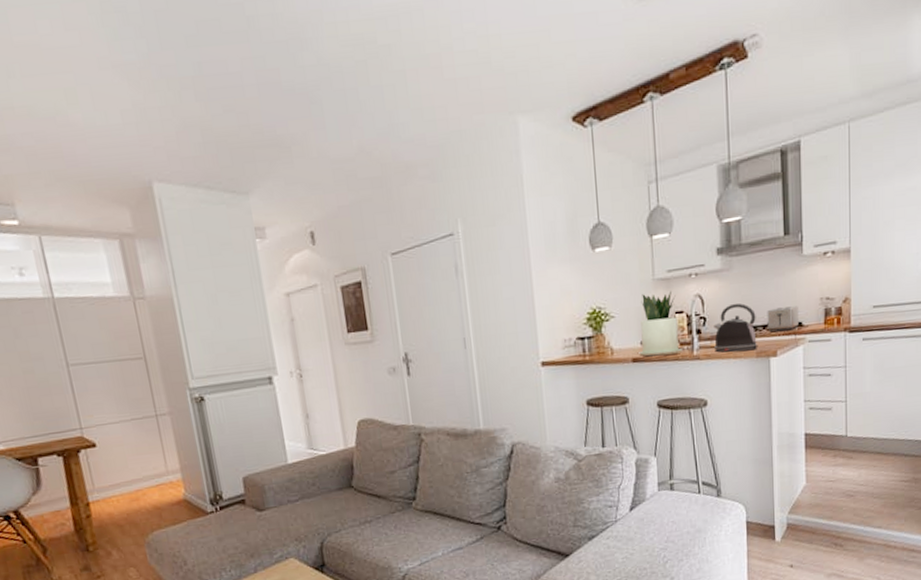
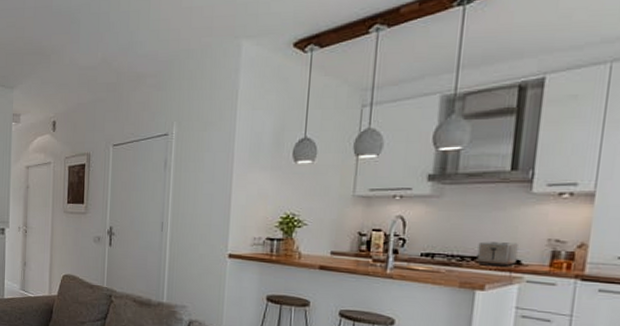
planter: present [638,291,683,357] -> none [327,208,375,270]
kettle: present [713,303,760,353] -> none [411,230,465,280]

